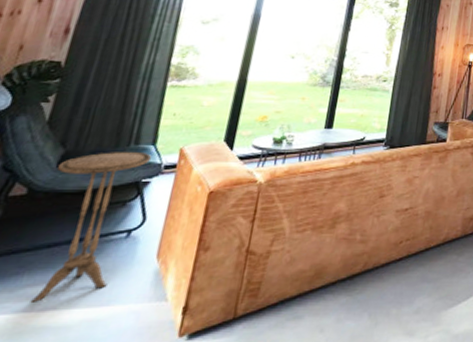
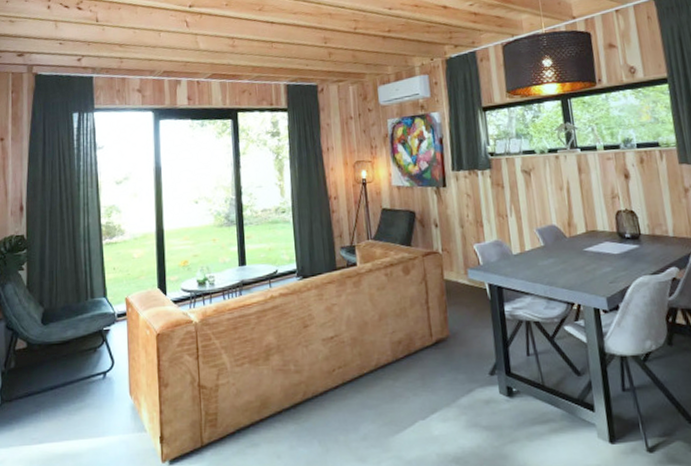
side table: present [30,151,152,302] -> none [42,304,106,435]

